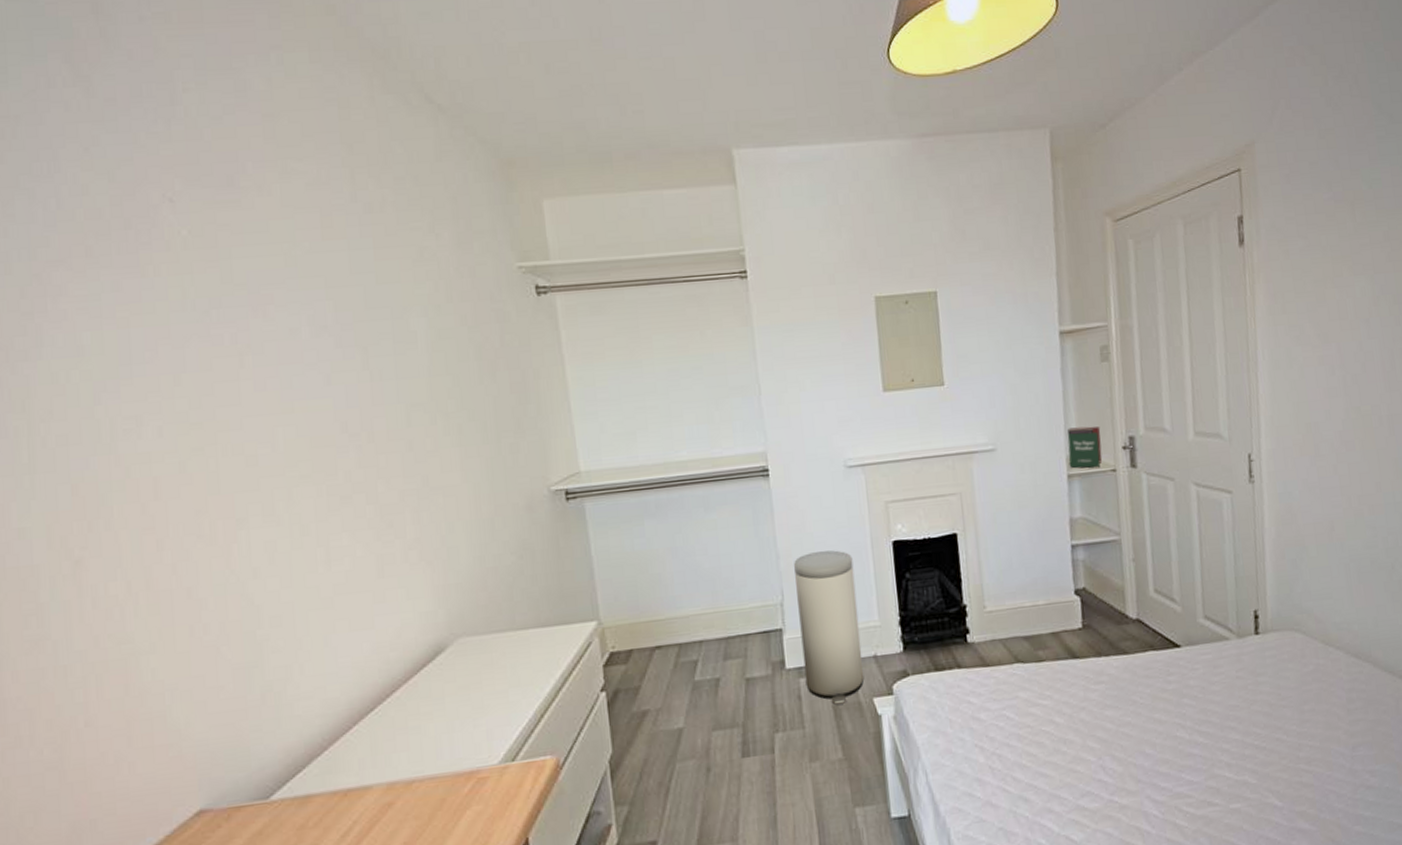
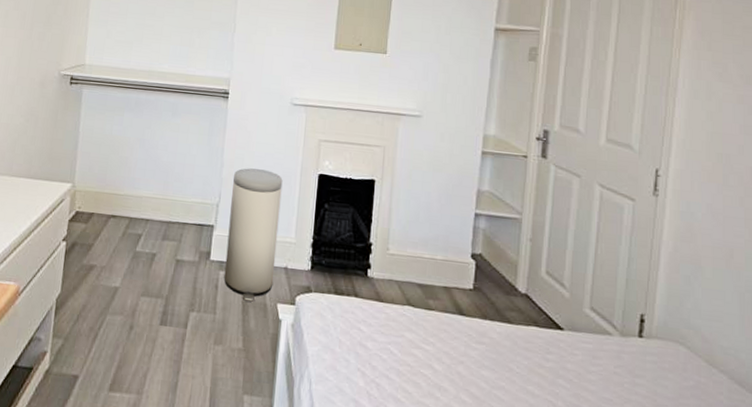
books: present [1067,426,1103,468] -> none [485,111,519,151]

